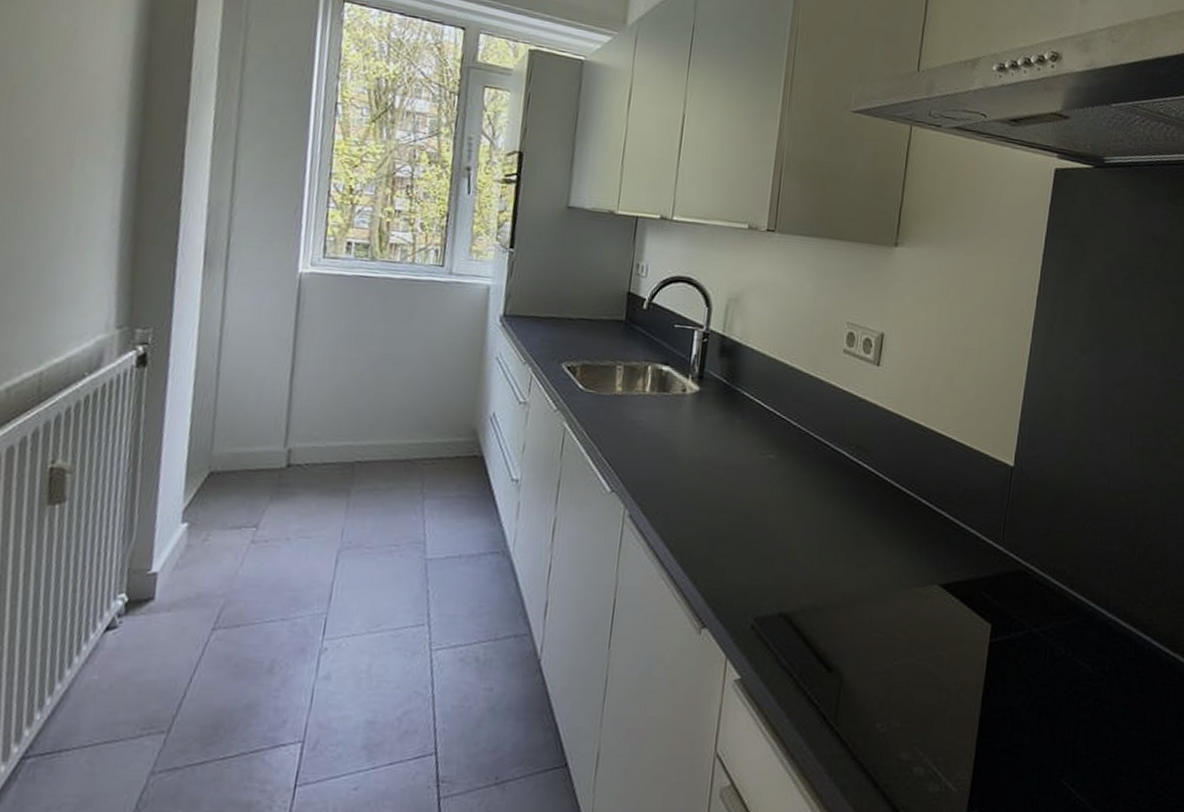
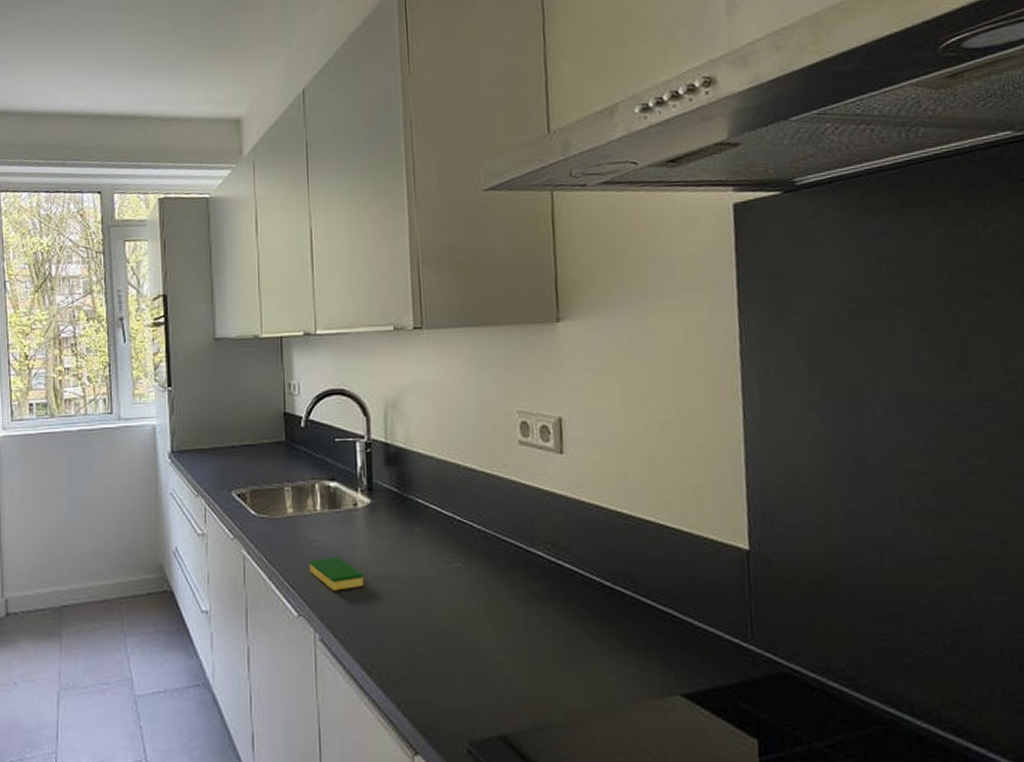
dish sponge: none [629,438,681,471] -> present [309,557,364,591]

